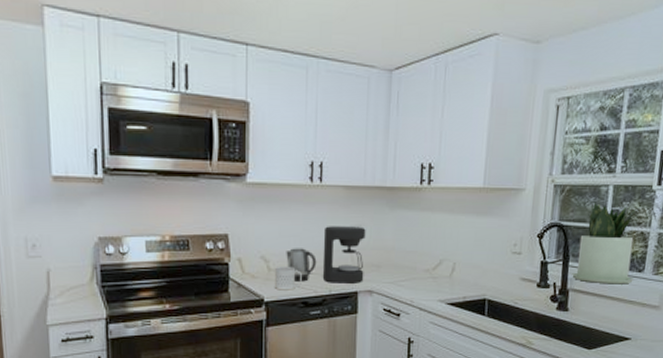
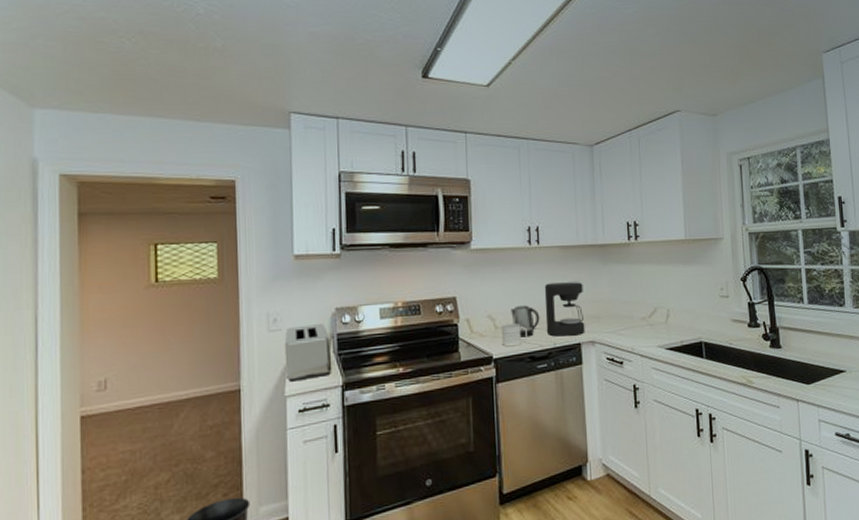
toaster: none [44,253,96,311] -> present [284,324,332,382]
planter: present [572,202,636,284] -> none [779,243,838,320]

